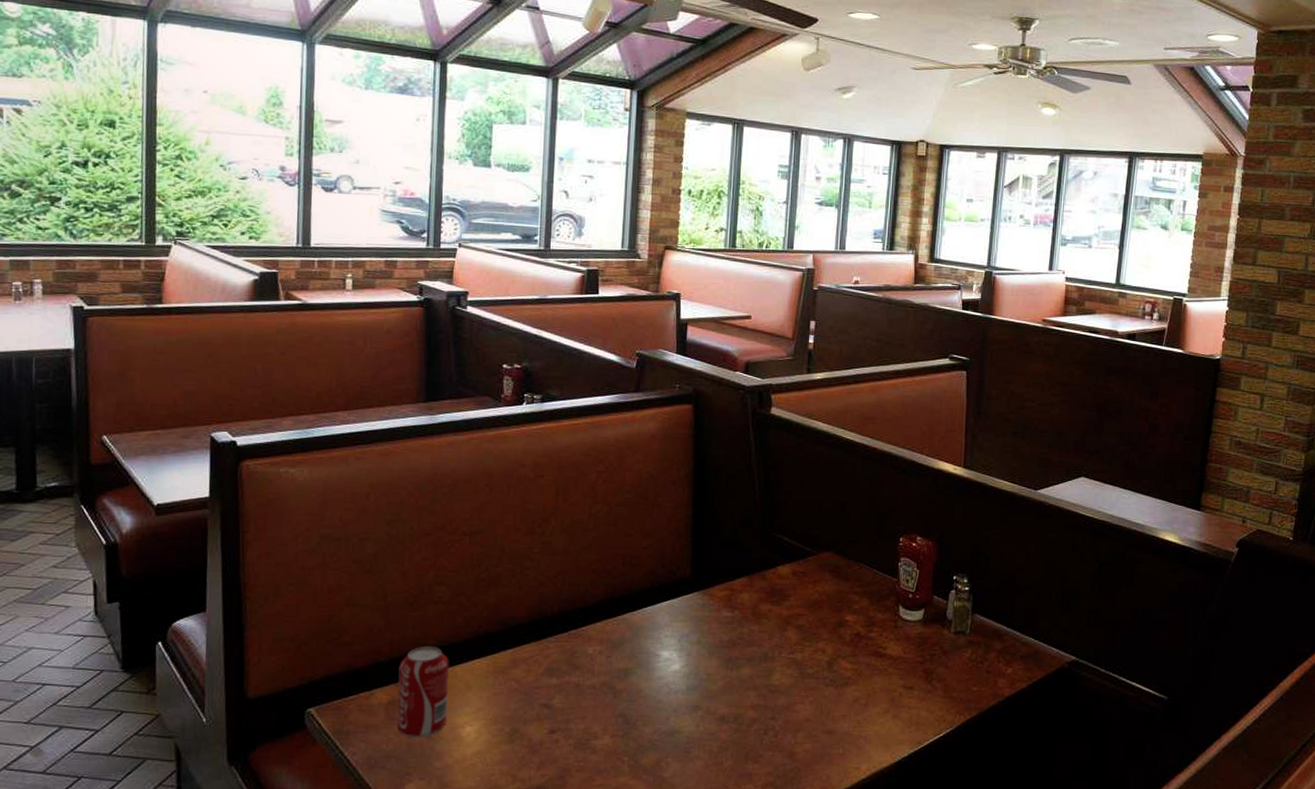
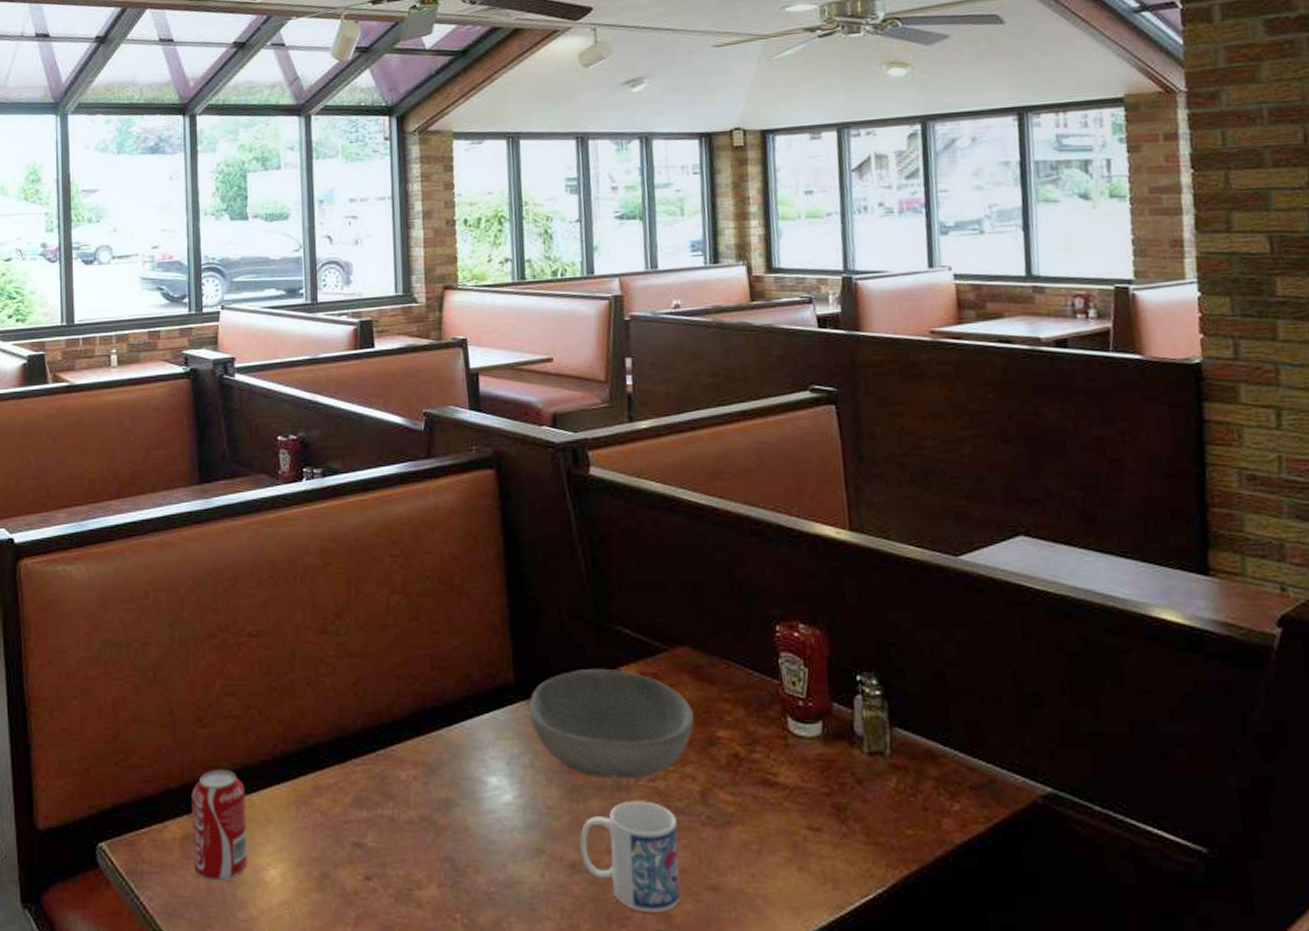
bowl: none [700,568,831,653] -> present [528,669,695,780]
mug: none [729,668,808,752] -> present [579,801,681,913]

